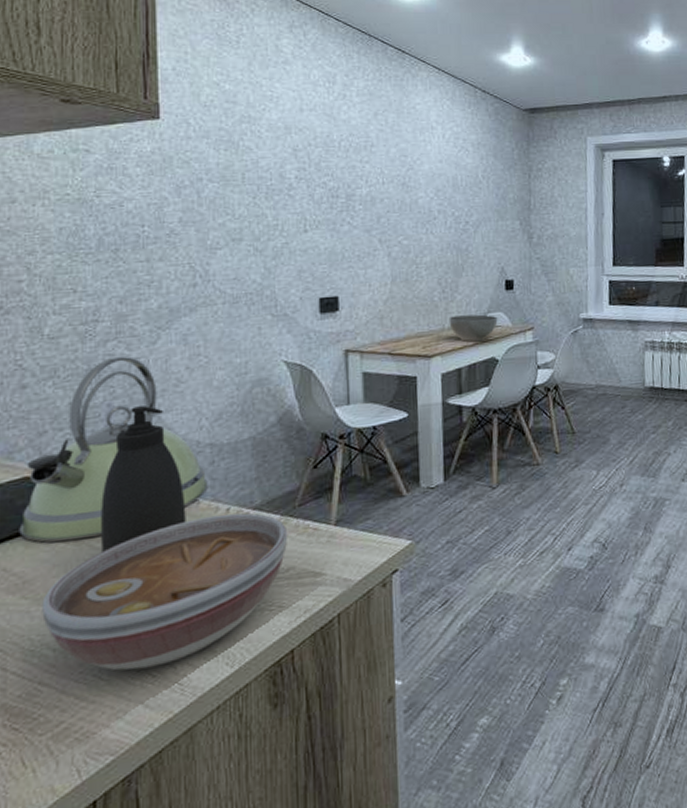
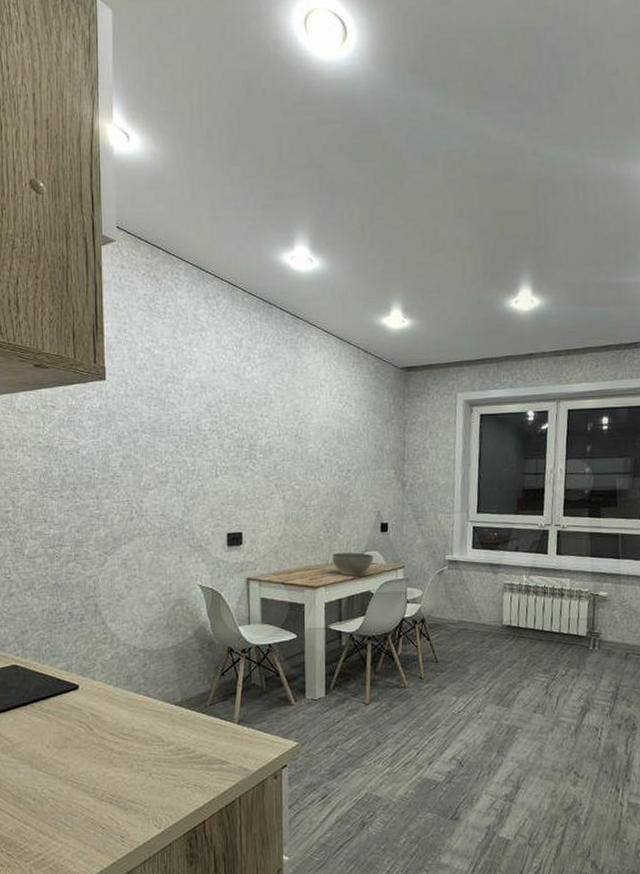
kettle: present [19,357,208,543] -> none [9,575,142,718]
bowl: present [42,513,288,671] -> none [26,706,202,822]
soap dispenser: present [101,406,186,552] -> none [65,615,126,728]

